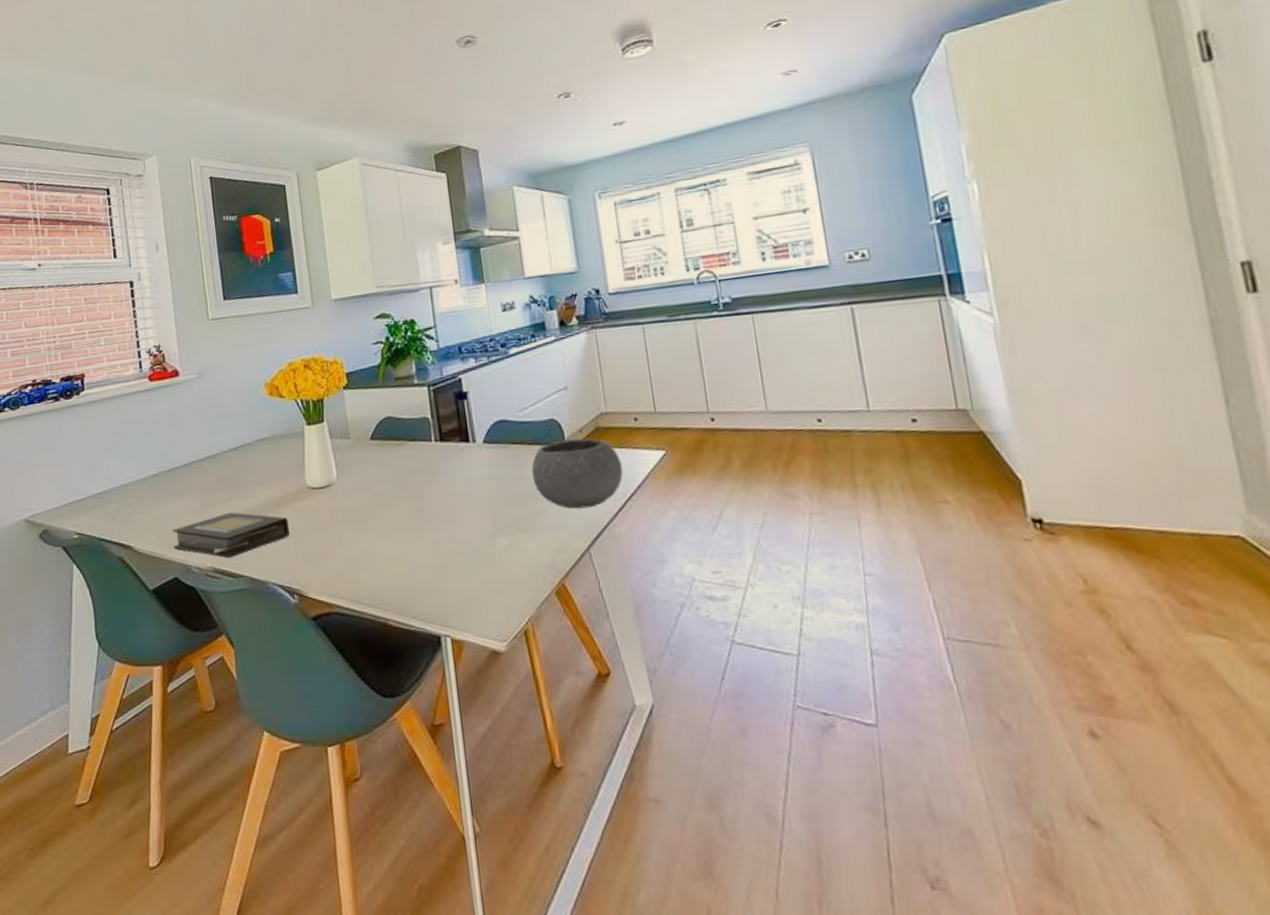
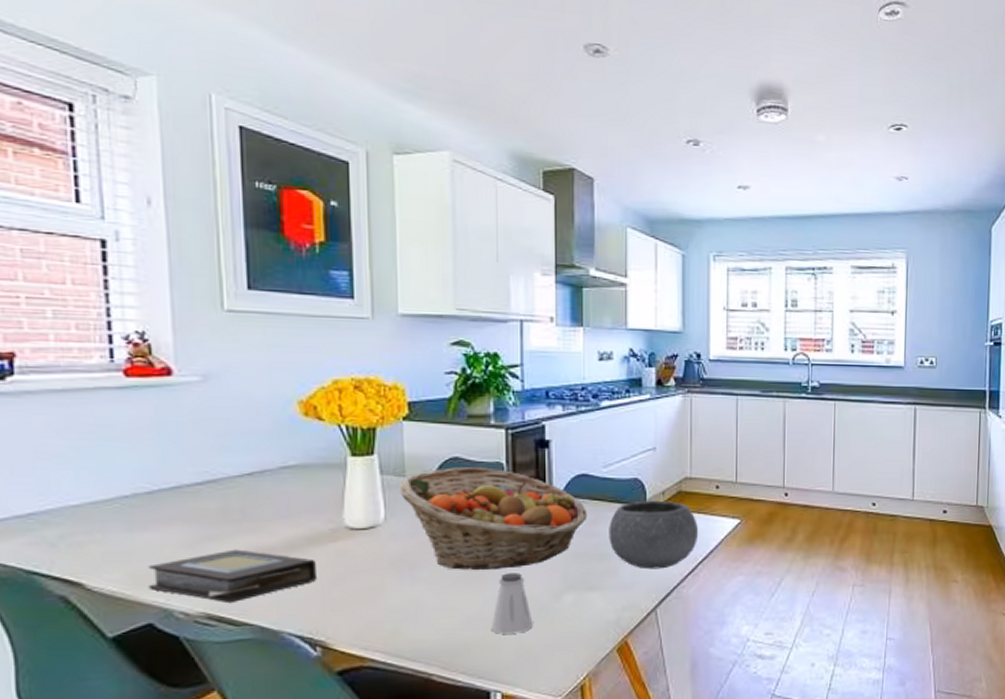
fruit basket: none [345,423,511,520] -> present [399,467,588,570]
saltshaker: none [435,519,472,580] -> present [492,573,533,634]

